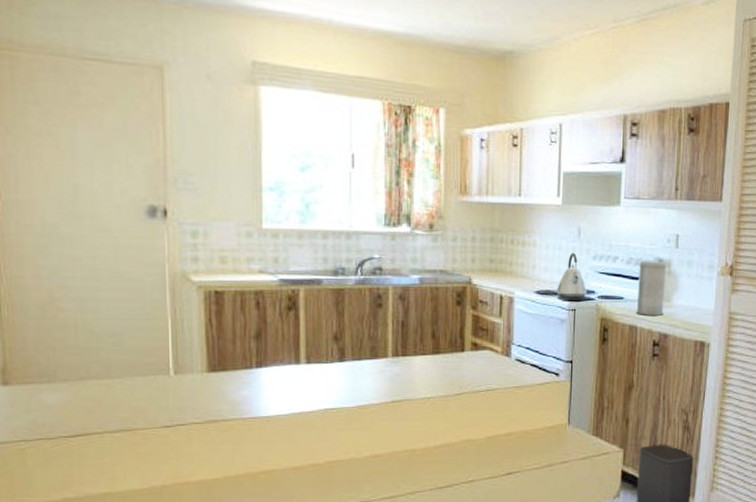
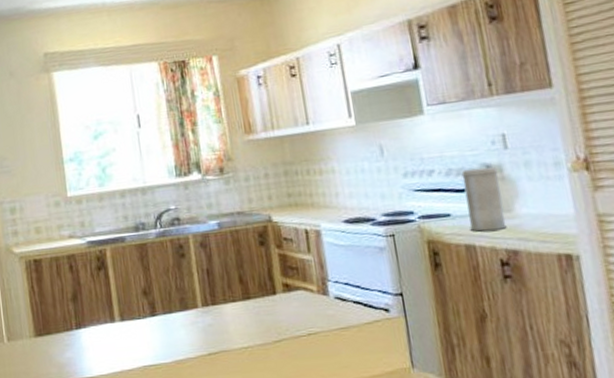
kettle: present [557,252,587,302] -> none [367,172,405,228]

